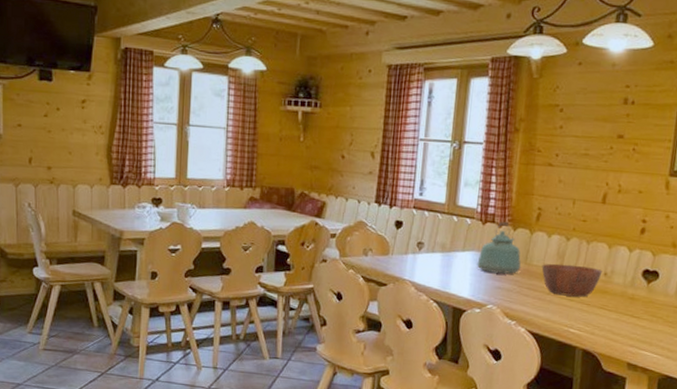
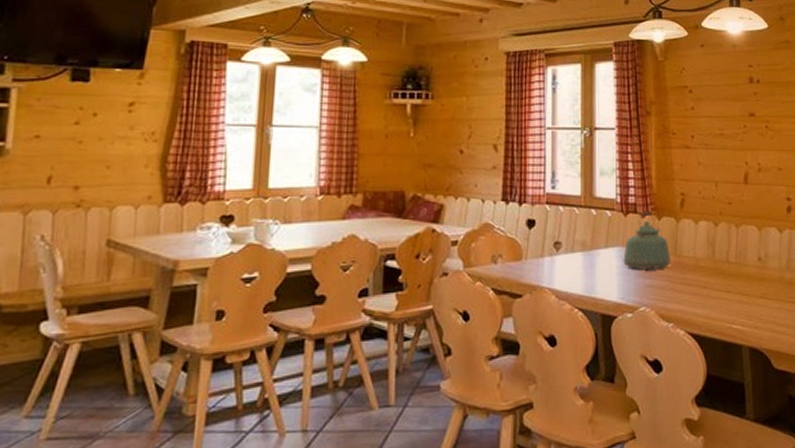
bowl: present [542,263,603,297] -> none [693,252,756,288]

